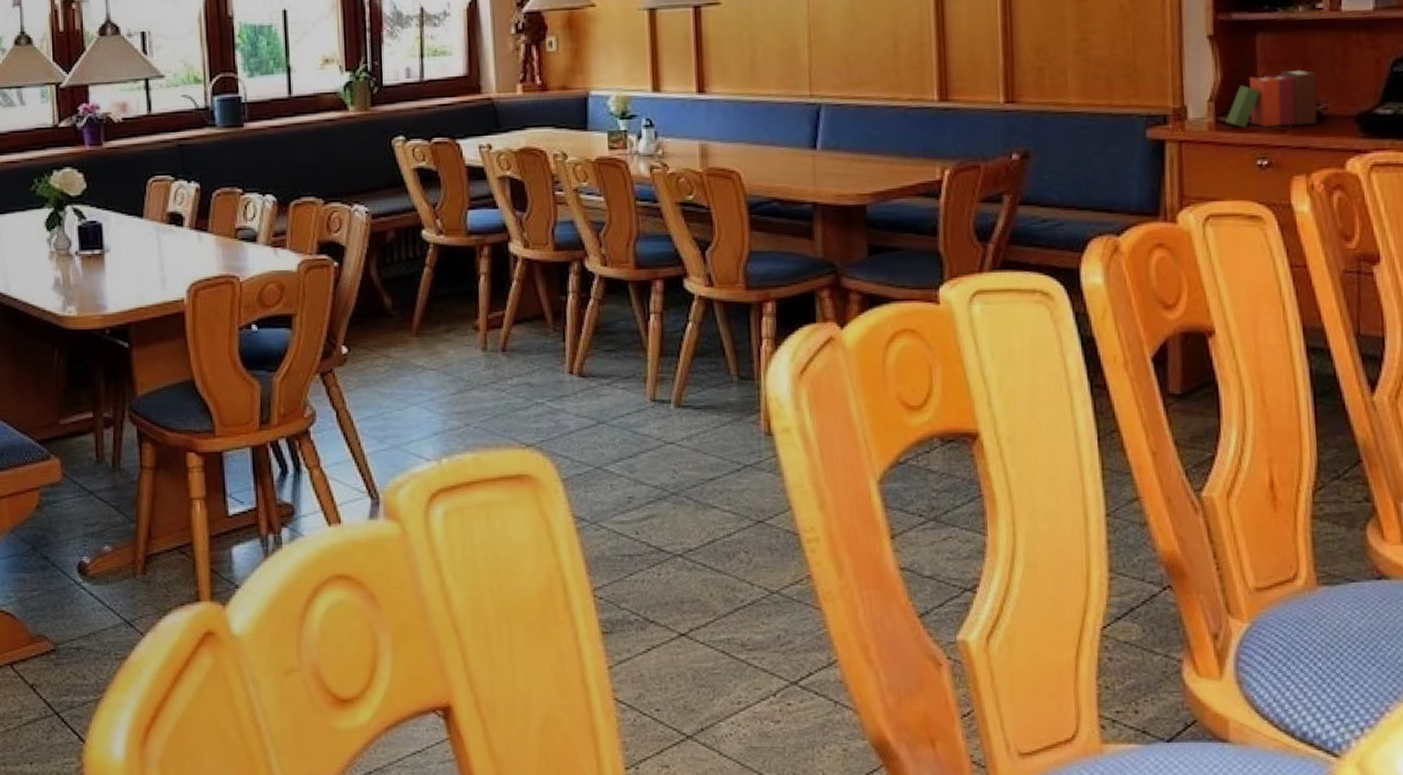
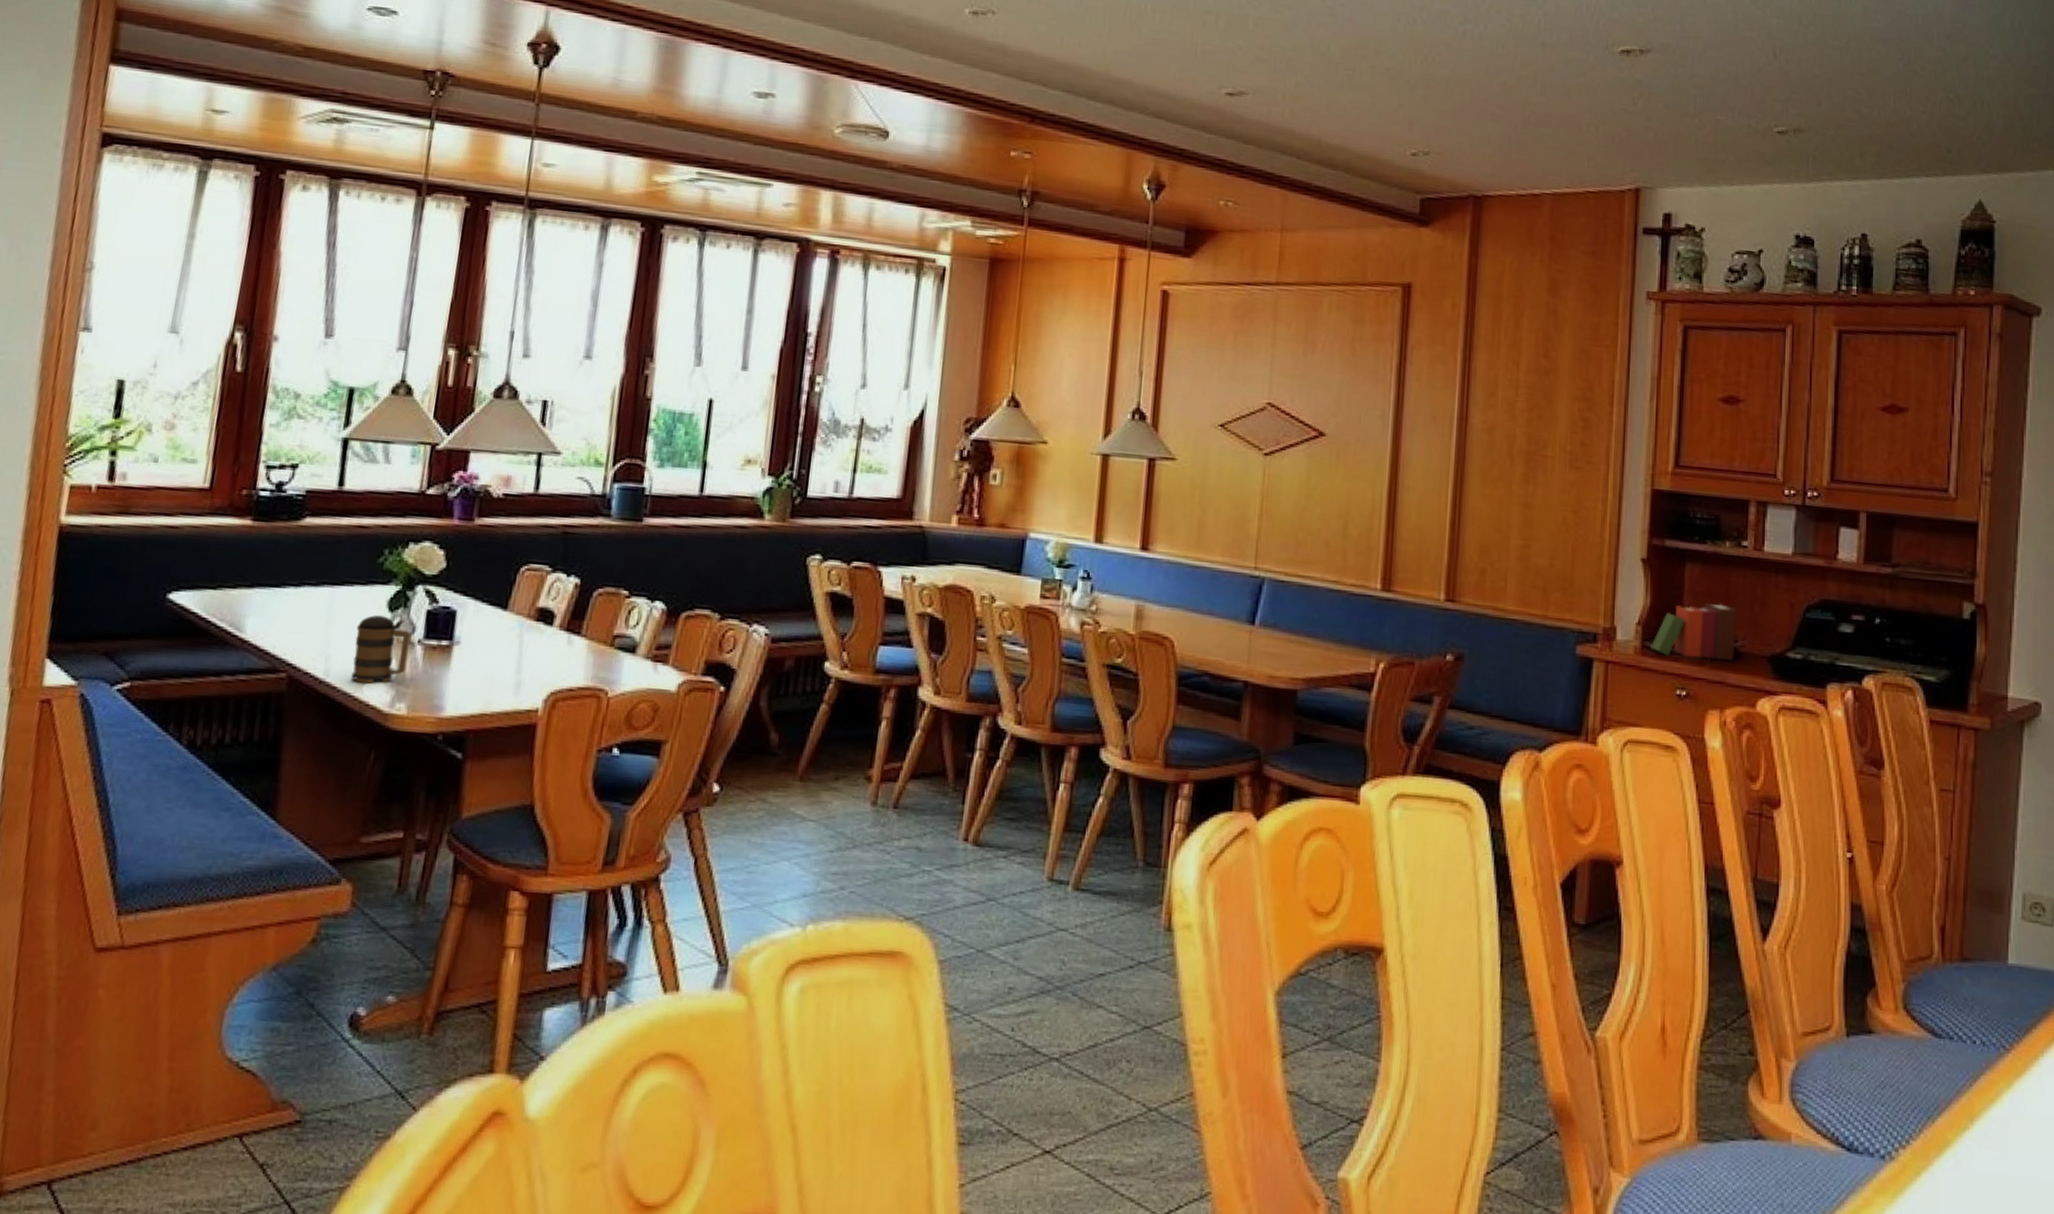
beer mug: none [24,235,70,293] -> present [350,615,411,684]

